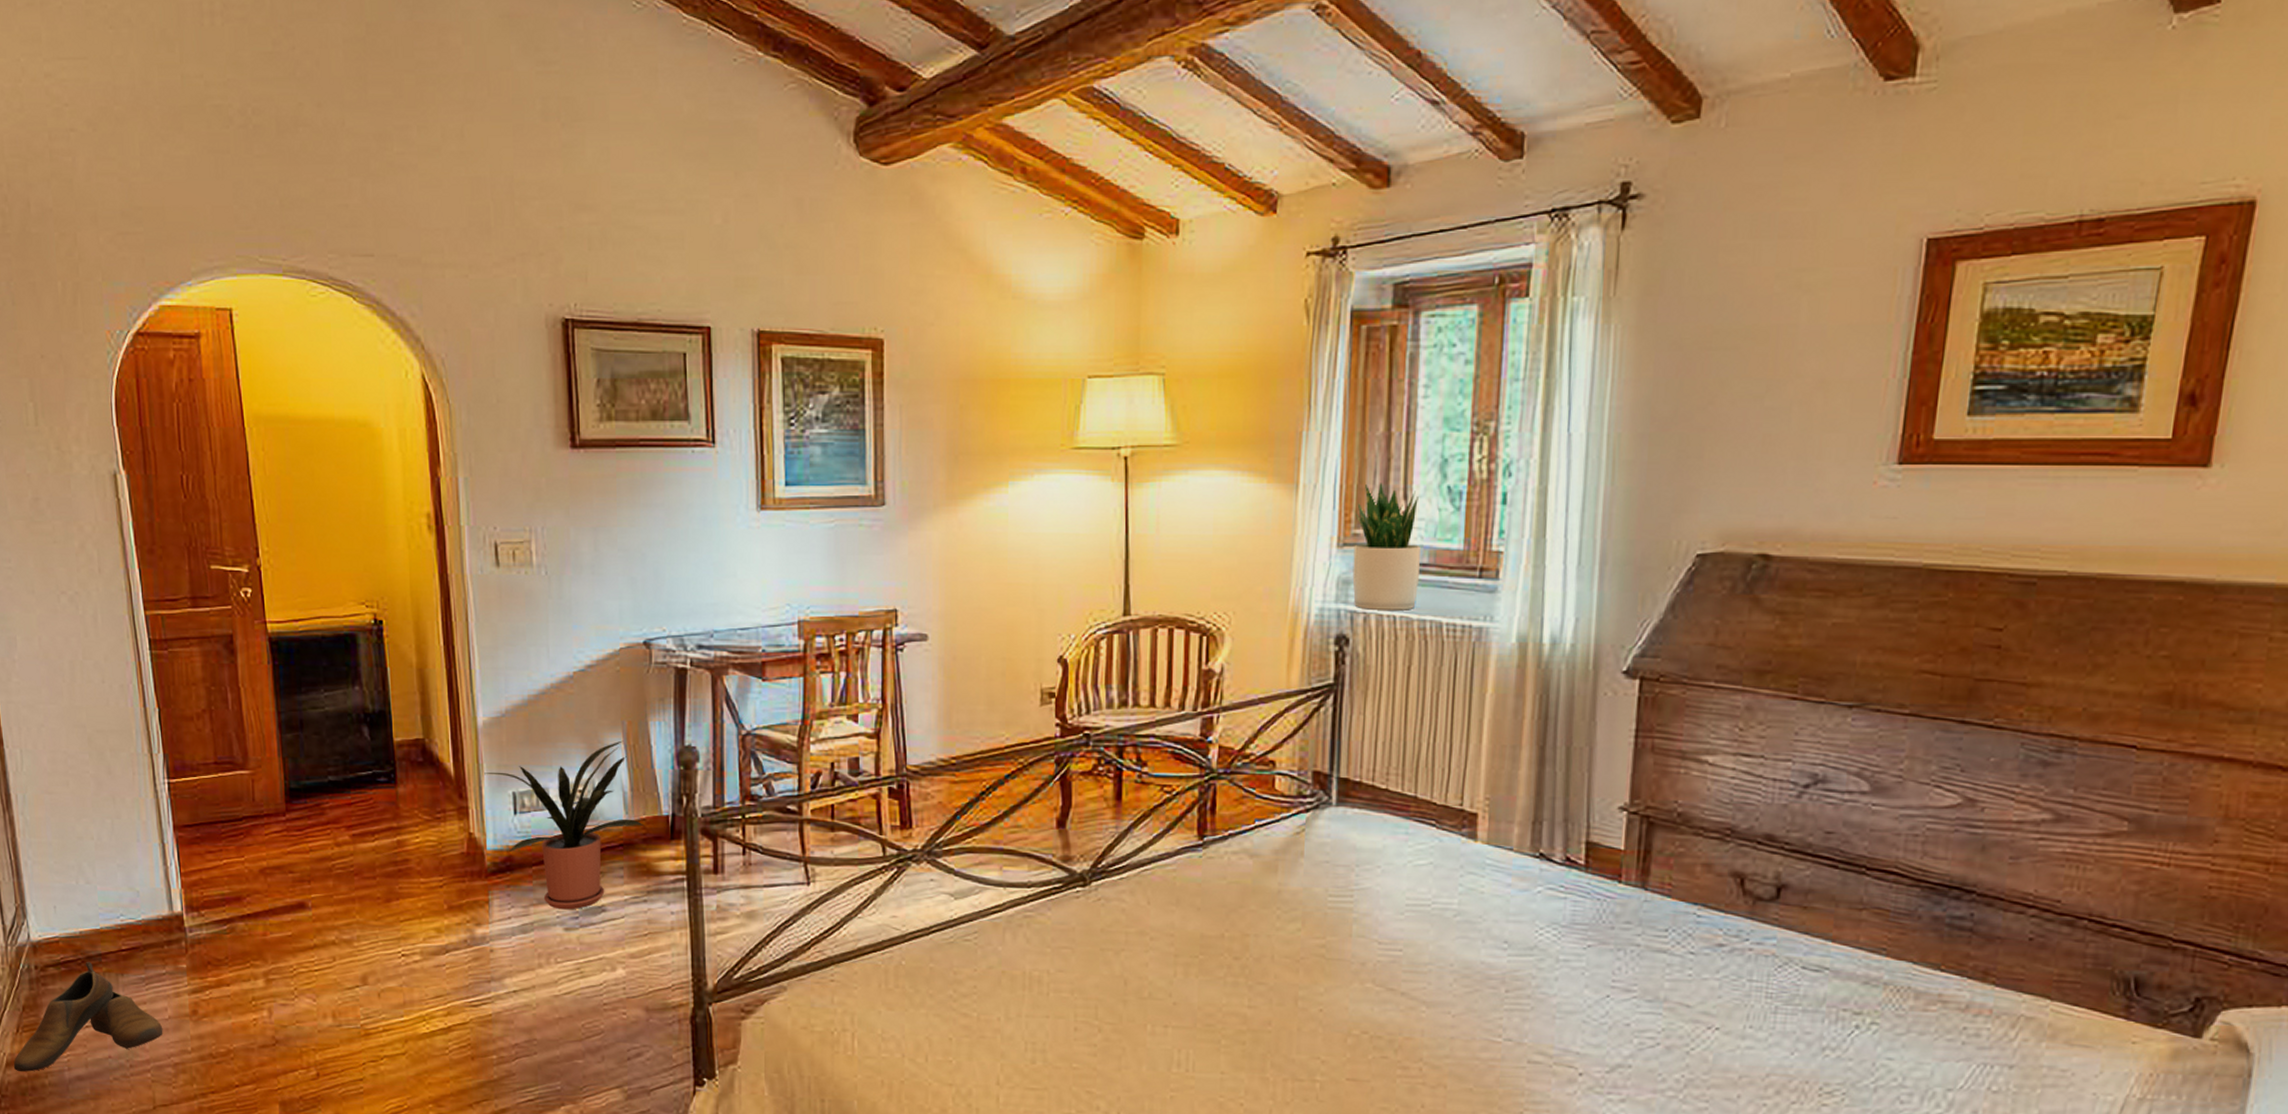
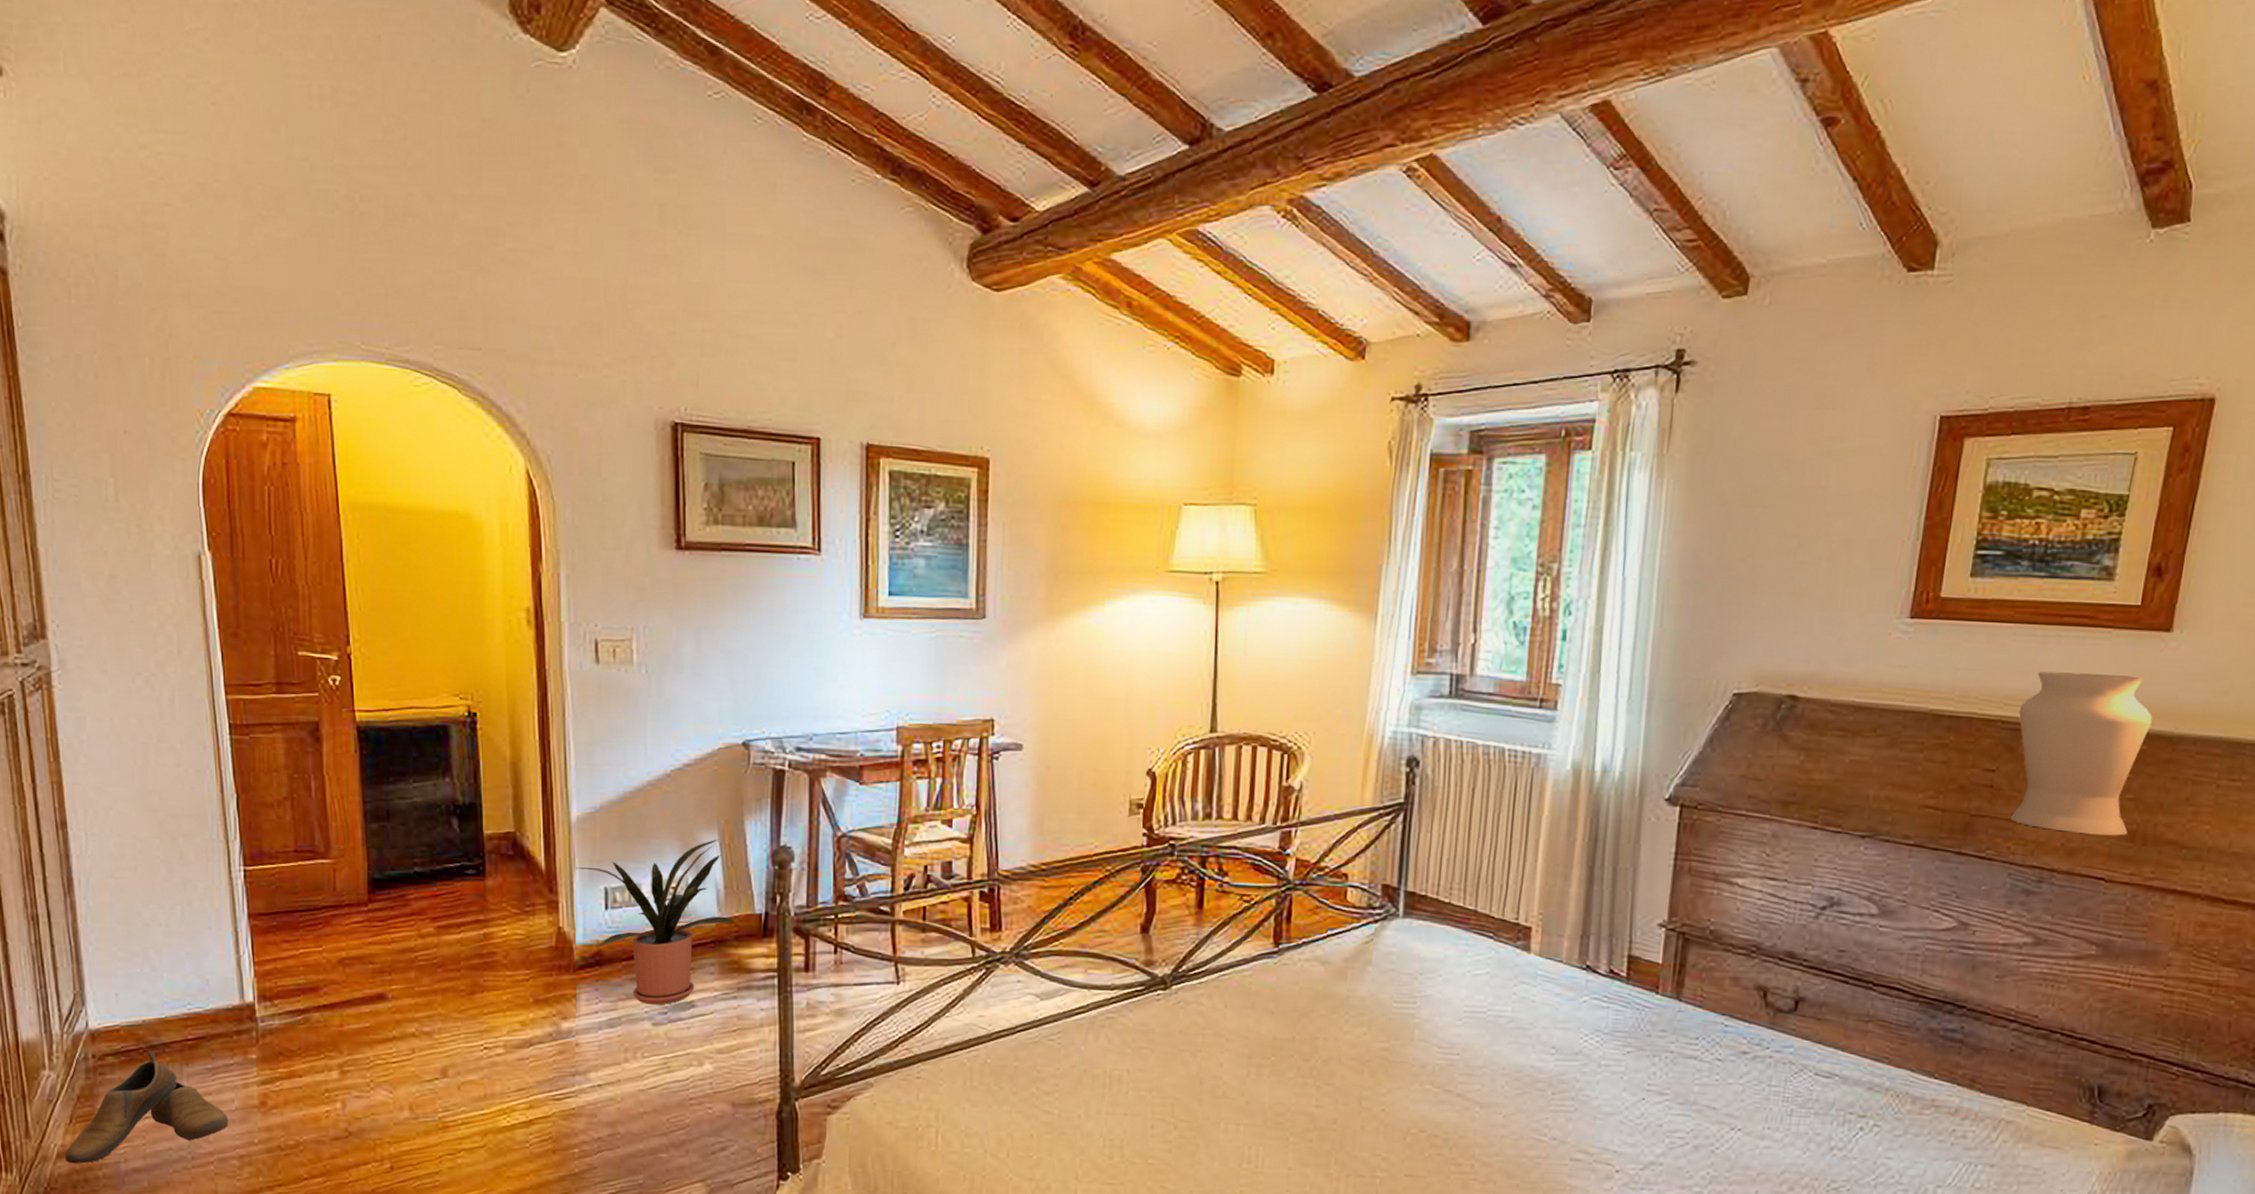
planter: present [1352,483,1420,610] -> none [1424,616,1487,736]
decorative vase: none [2022,516,2189,698] -> present [2010,671,2153,836]

